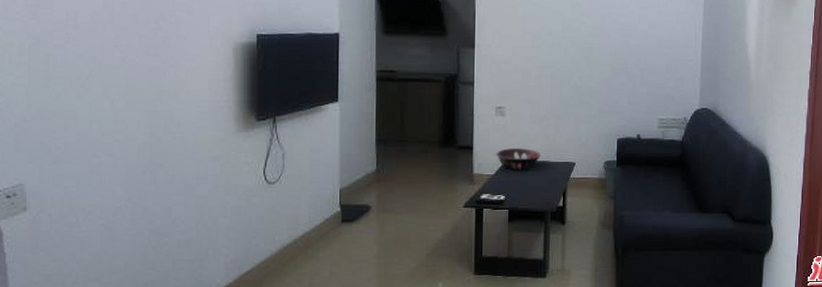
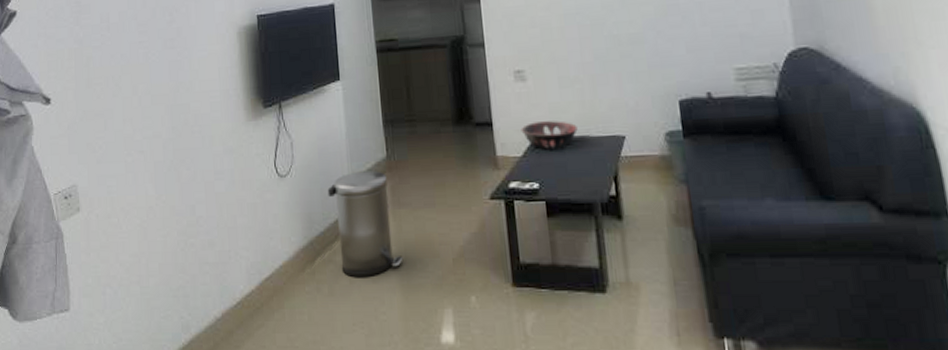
pedal bin: none [316,181,383,271] -> present [327,170,404,278]

